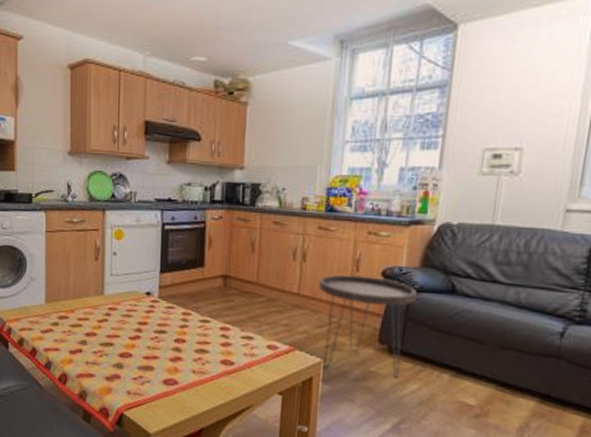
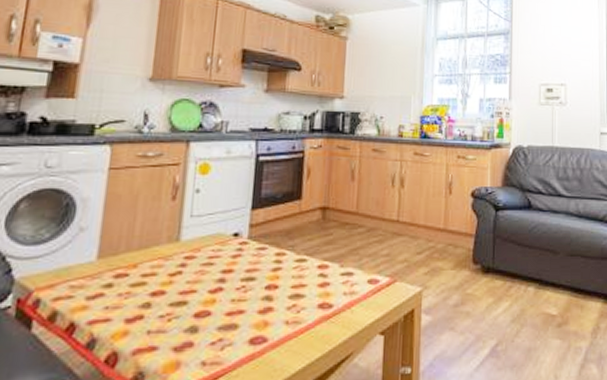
side table: present [319,274,417,378] -> none [417,198,501,297]

